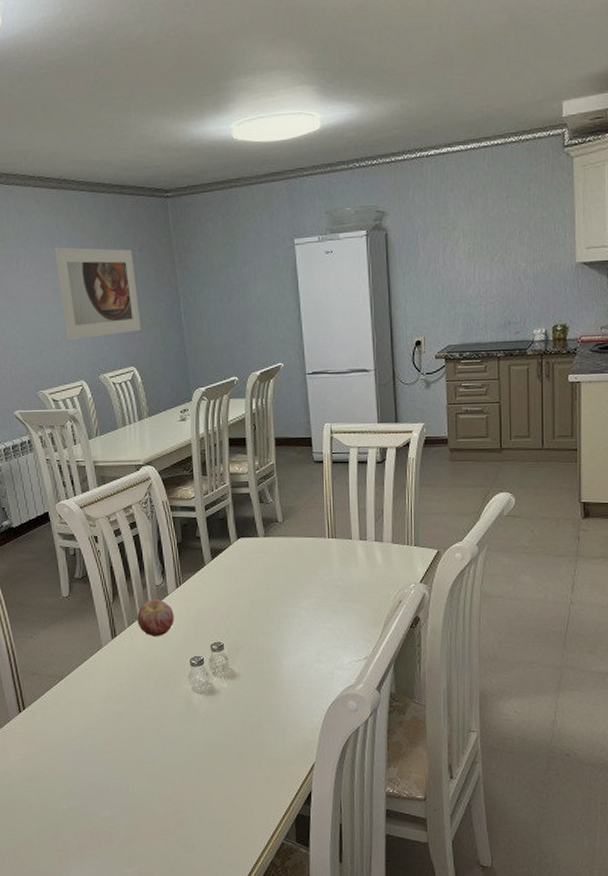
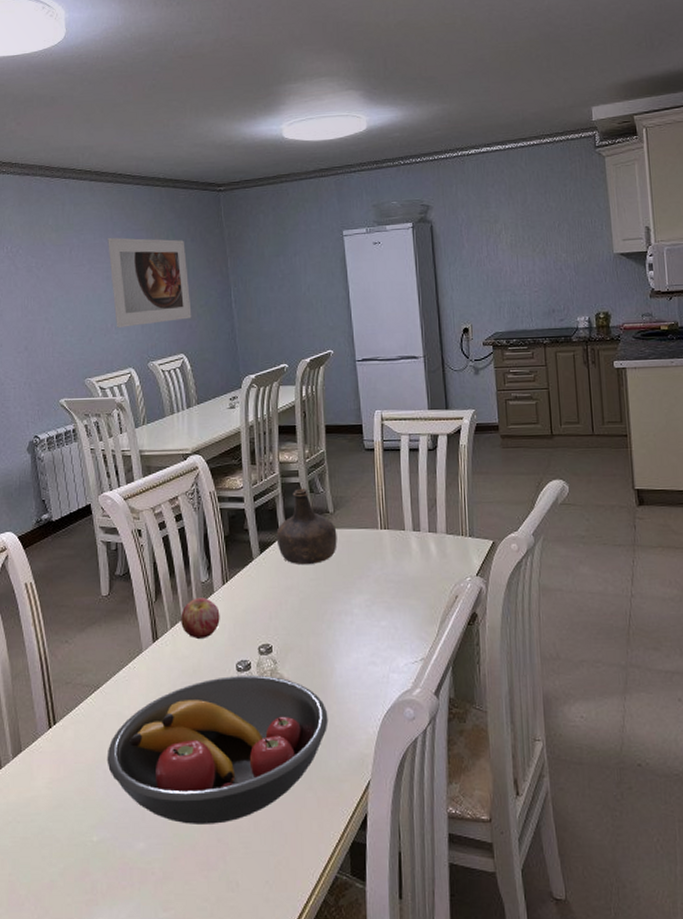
fruit bowl: none [72,670,276,797] -> present [107,676,329,824]
bottle: none [227,498,286,571] -> present [276,488,337,565]

